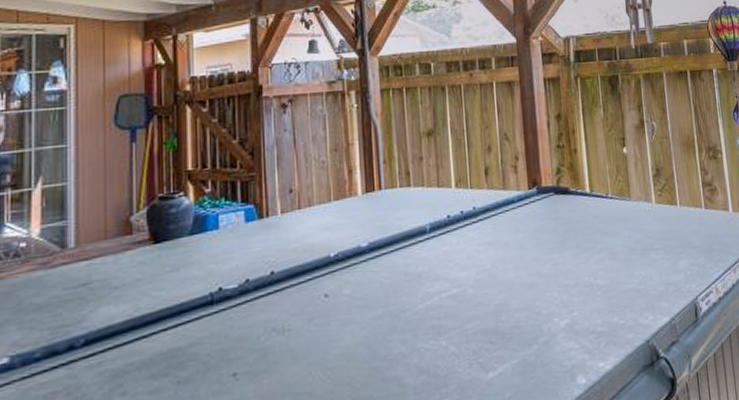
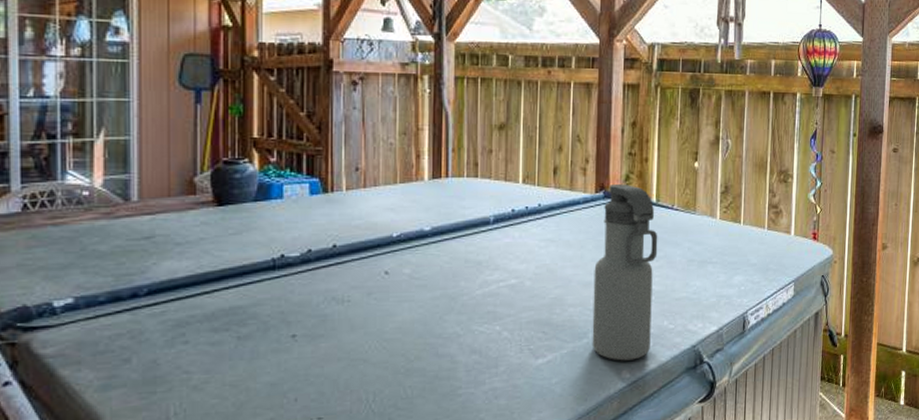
water bottle: none [535,178,603,366] -> present [592,185,658,361]

